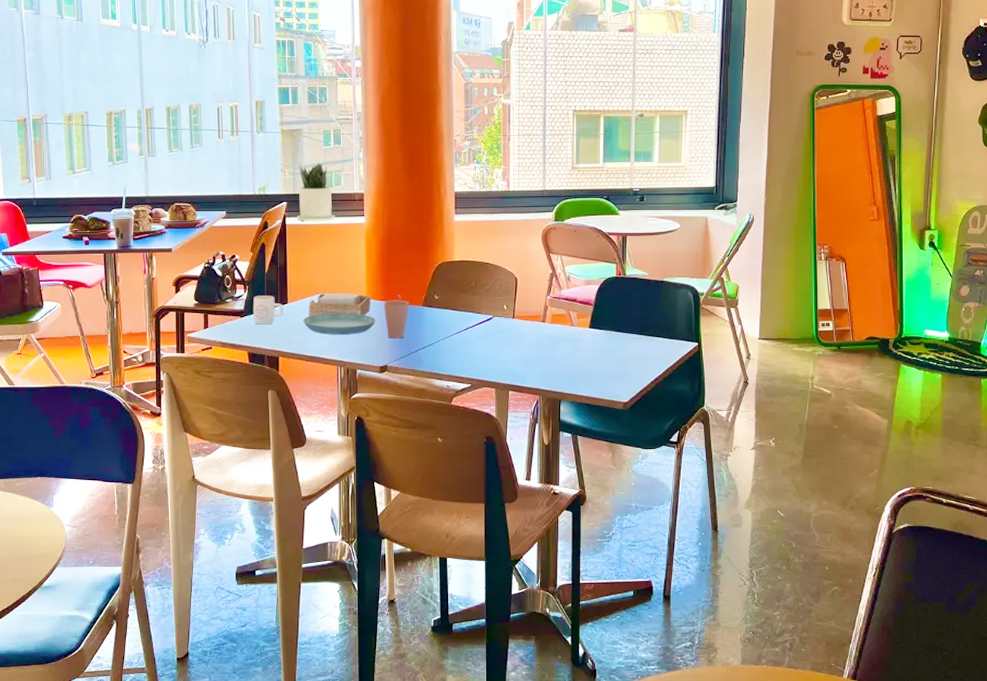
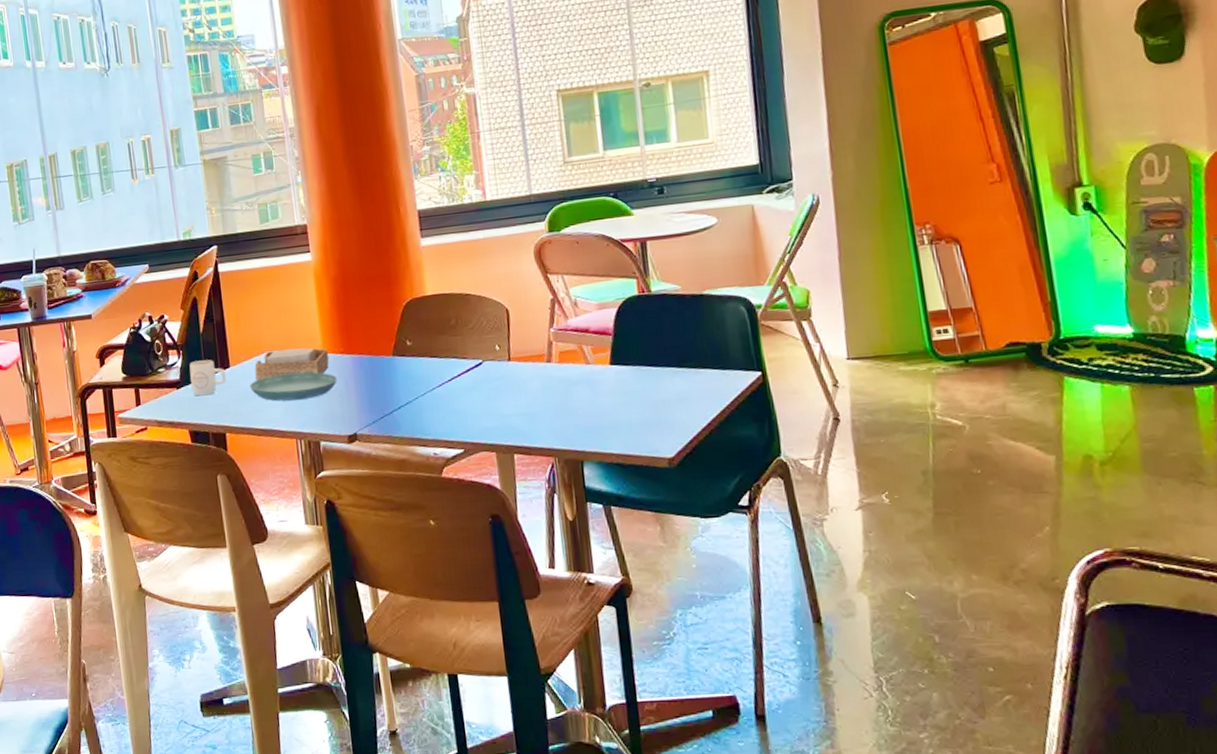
planter: present [296,162,336,222] -> none [226,193,277,267]
cup: present [383,294,409,339] -> none [344,344,377,400]

